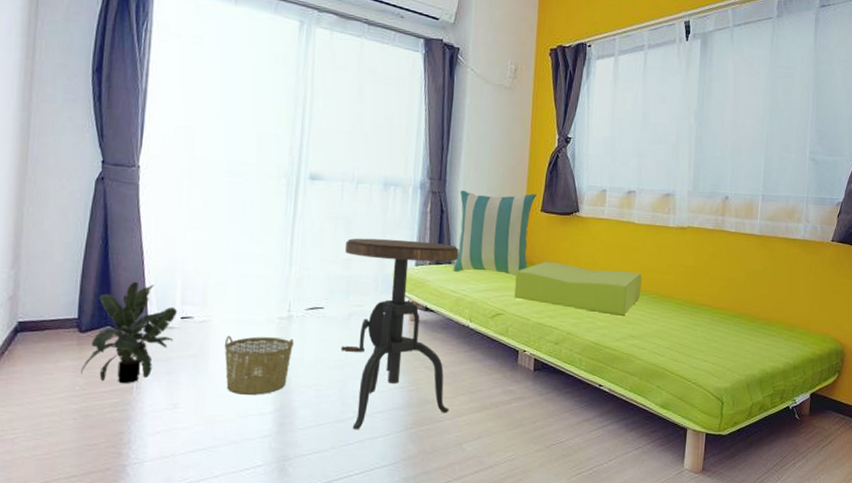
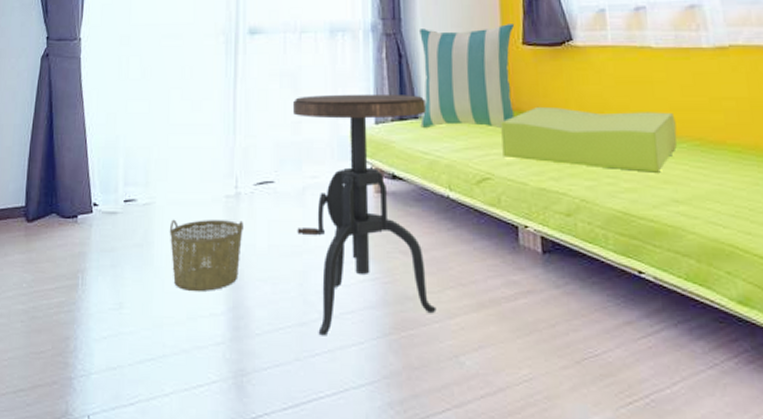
potted plant: present [80,281,177,383] -> none [27,162,120,279]

